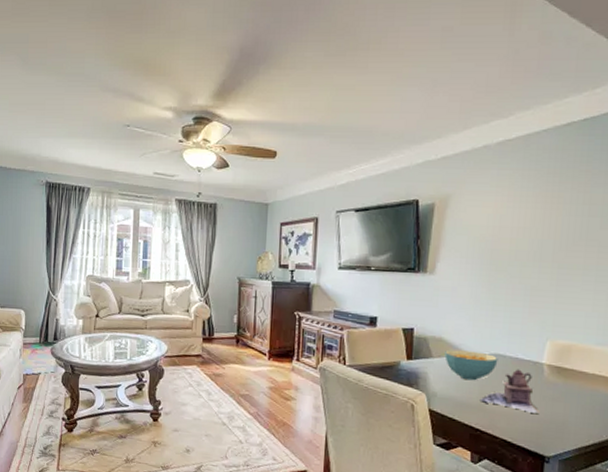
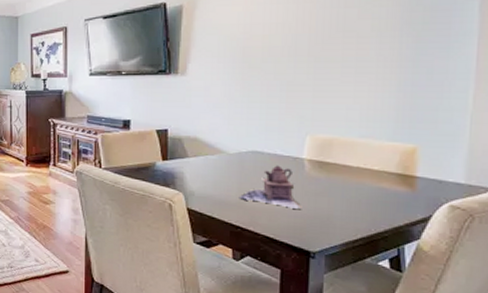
cereal bowl: present [444,349,498,381] -> none [200,149,256,179]

